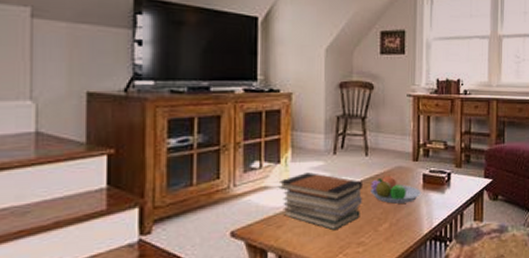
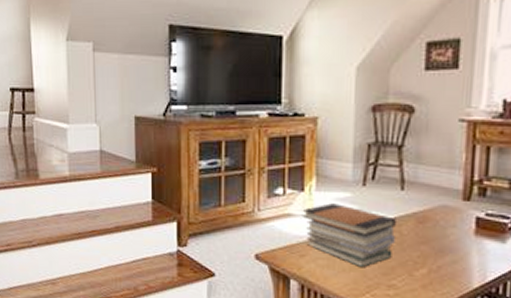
fruit bowl: present [370,174,421,204] -> none [406,213,472,249]

